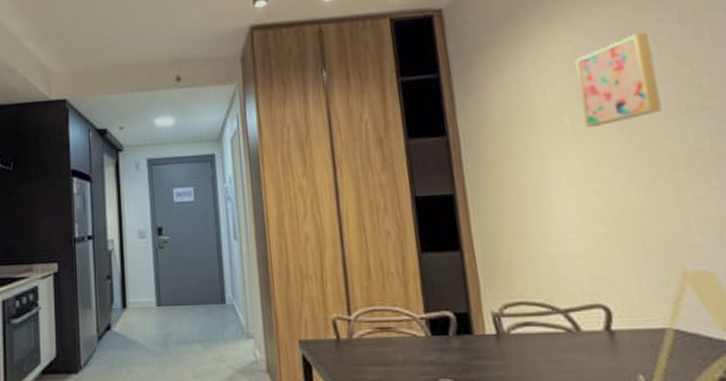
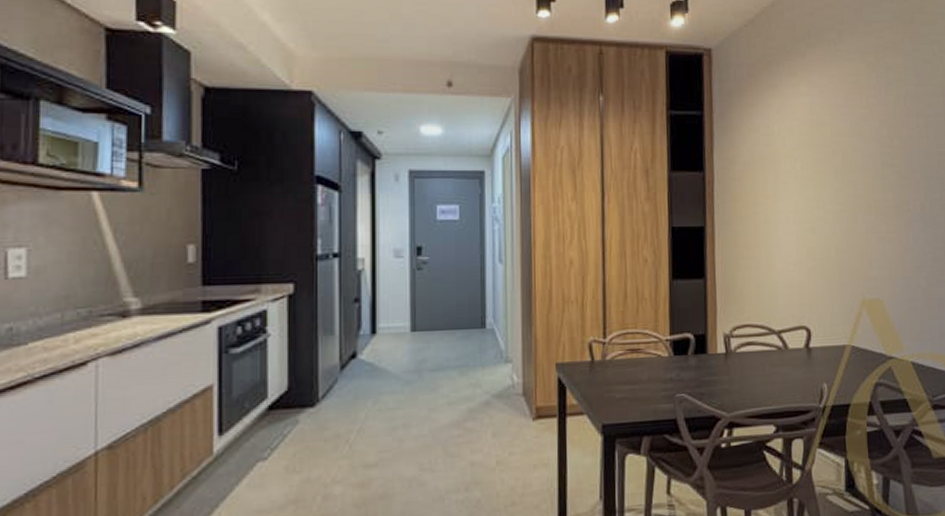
wall art: present [575,33,663,127] -> none [809,96,865,174]

